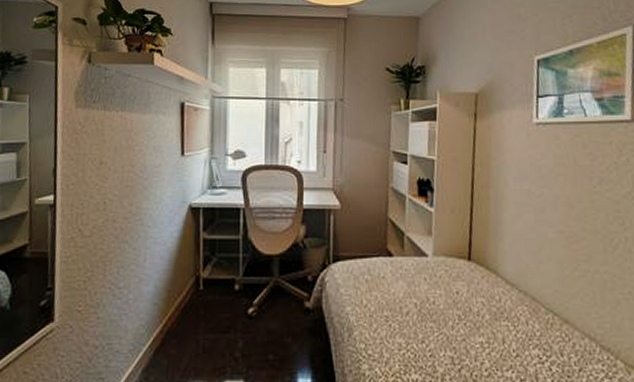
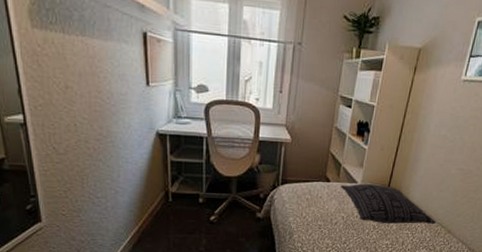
pillow: none [408,257,545,311] -> present [341,184,436,224]

